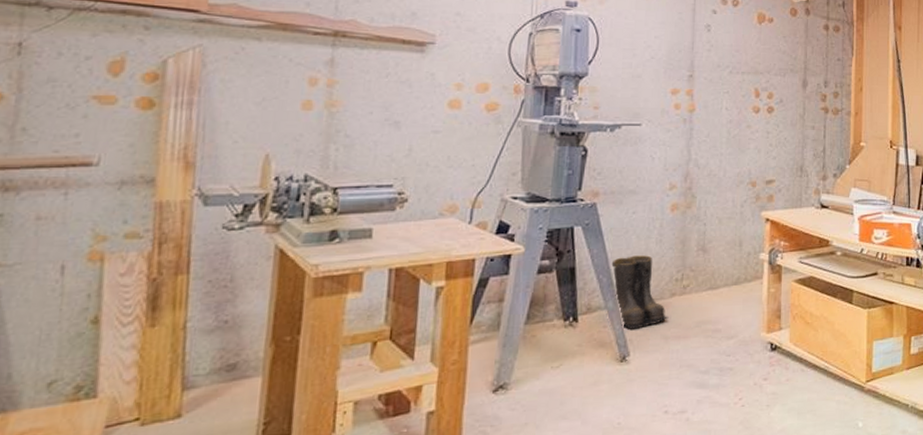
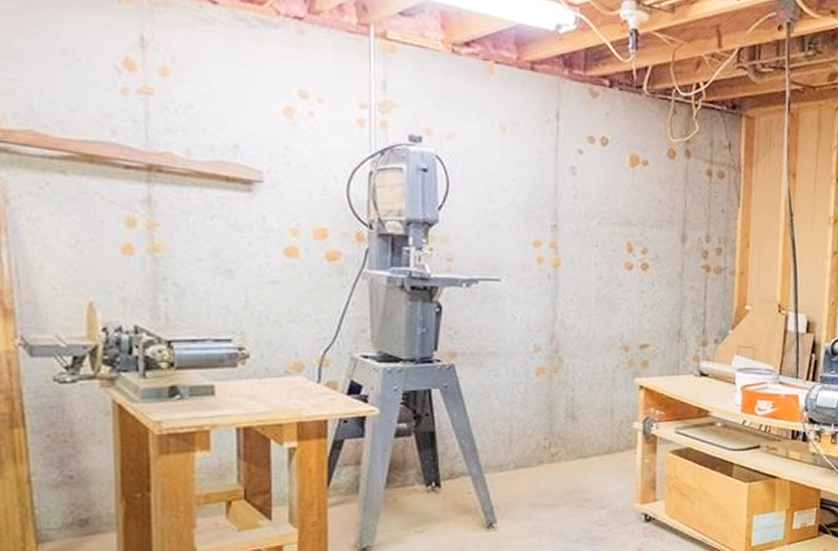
boots: present [611,255,669,329] -> none [473,421,537,496]

